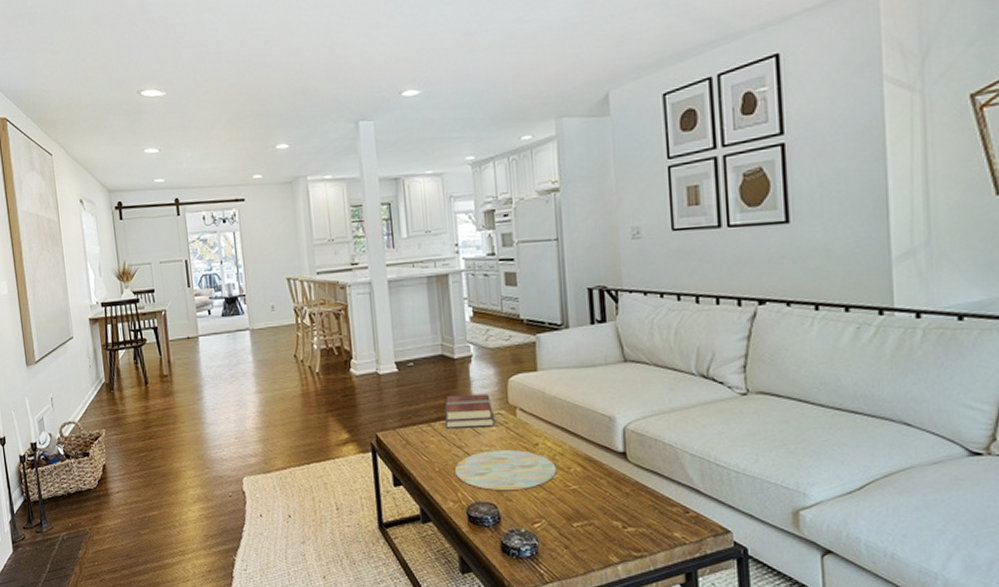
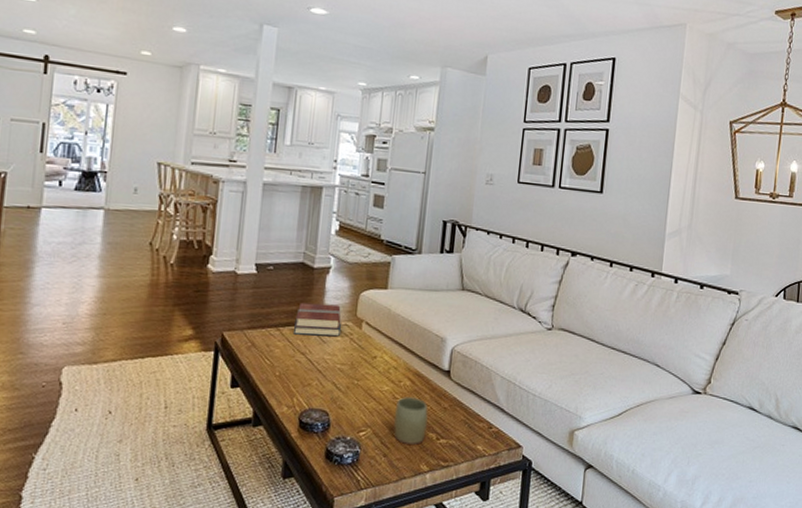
decorative tray: present [454,449,557,491] -> none [294,359,389,400]
mug: none [568,484,610,534] -> present [393,397,428,444]

